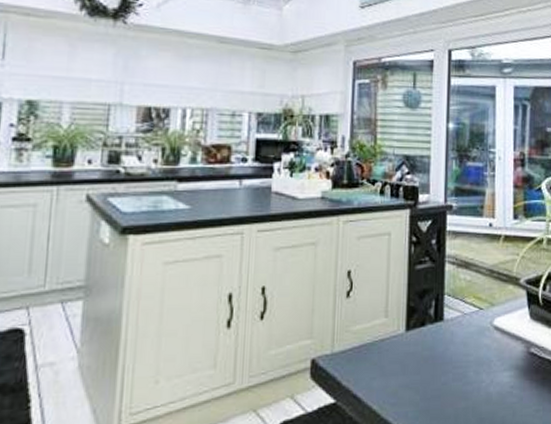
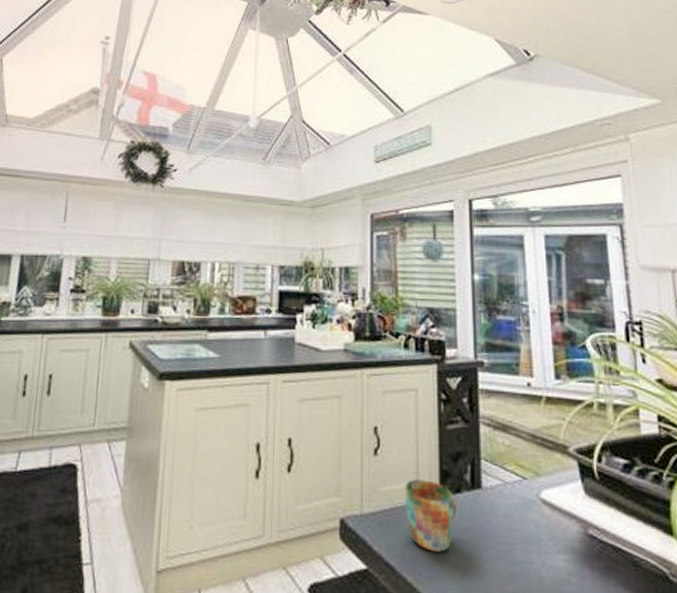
mug: none [374,317,420,381] -> present [405,479,457,552]

